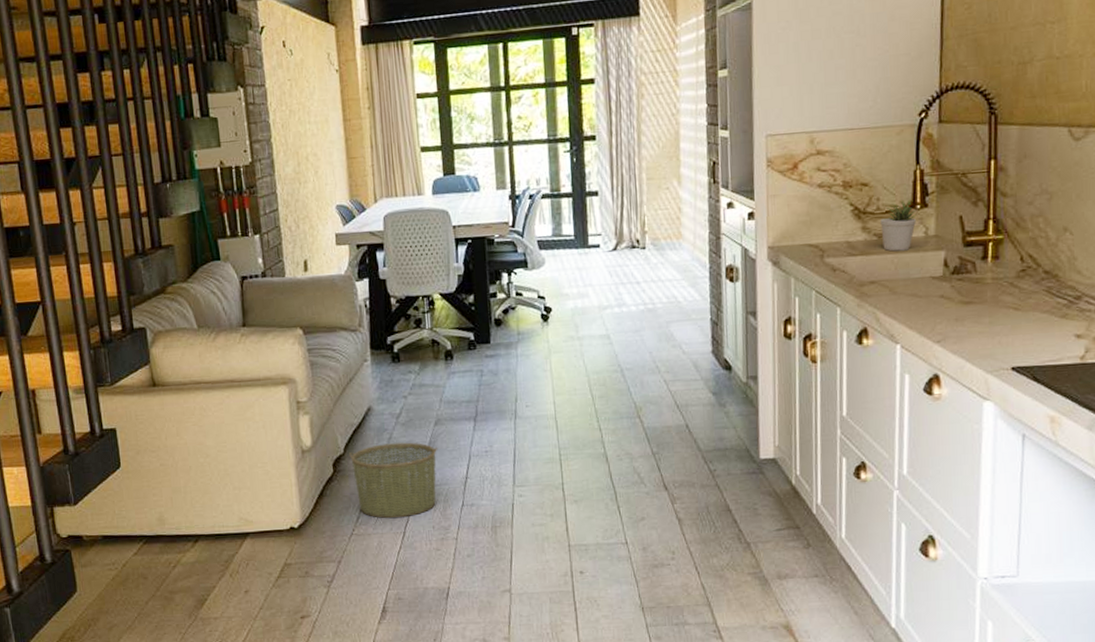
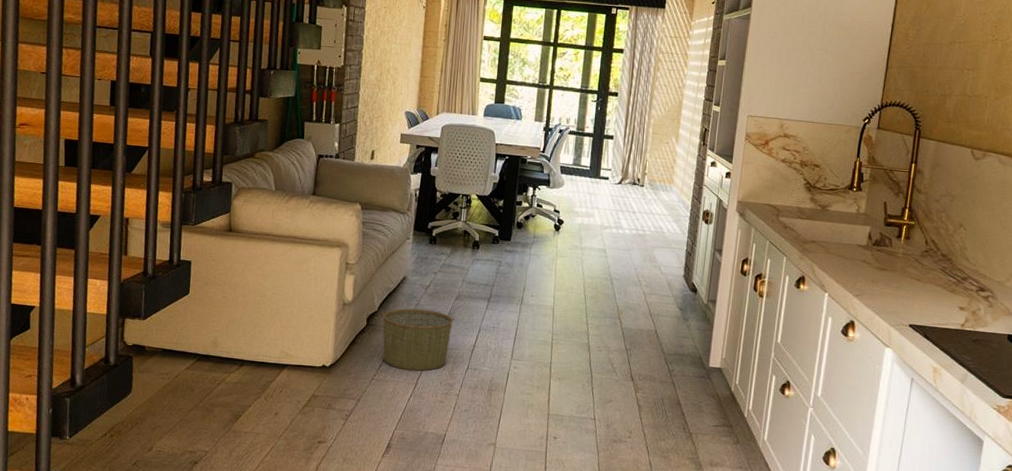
potted plant: present [880,198,918,253] -> none [824,182,854,222]

